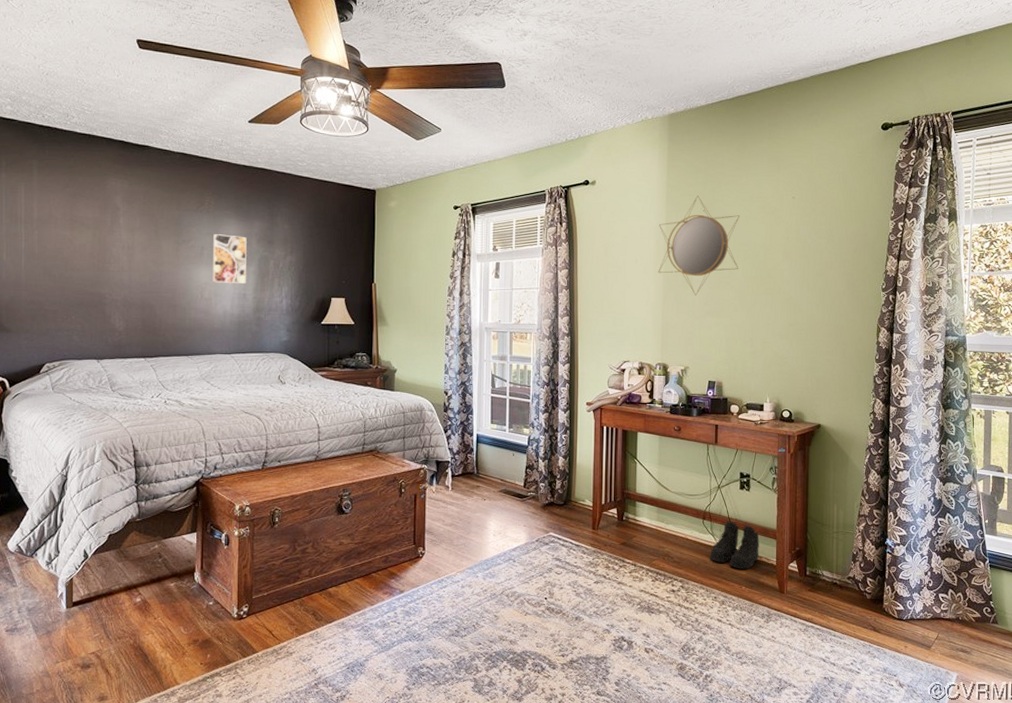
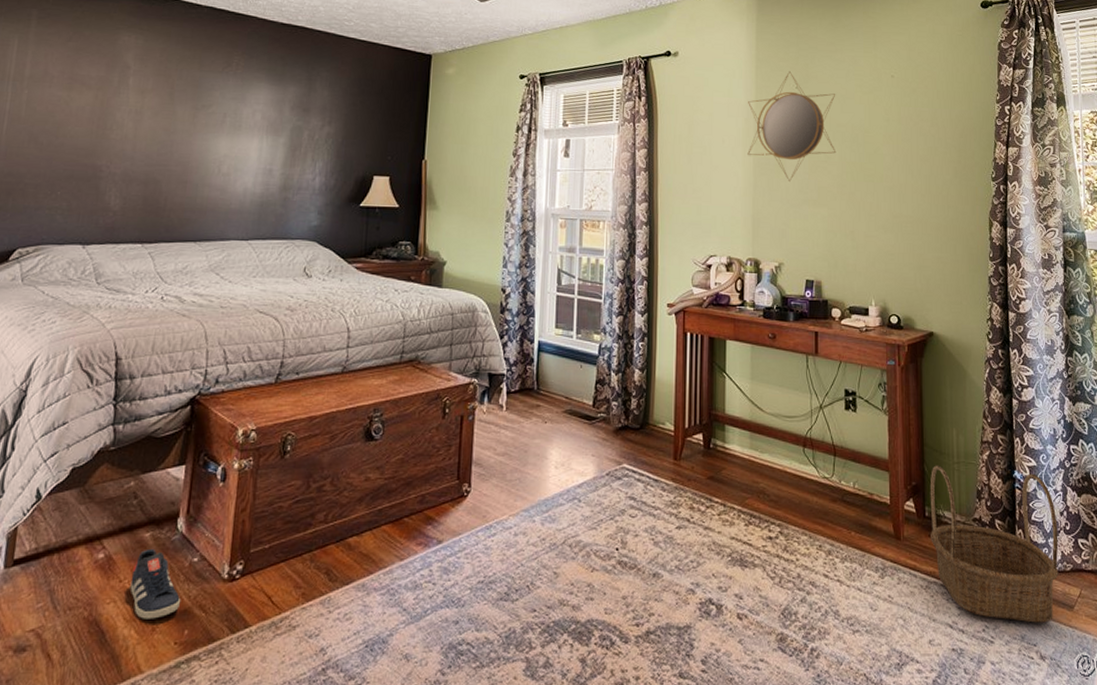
sneaker: none [163,595,203,646] -> present [130,548,181,619]
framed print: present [212,234,247,283] -> none [232,99,279,157]
boots: present [710,521,759,569] -> none [812,448,870,510]
basket: none [810,534,922,659] -> present [930,465,1059,623]

